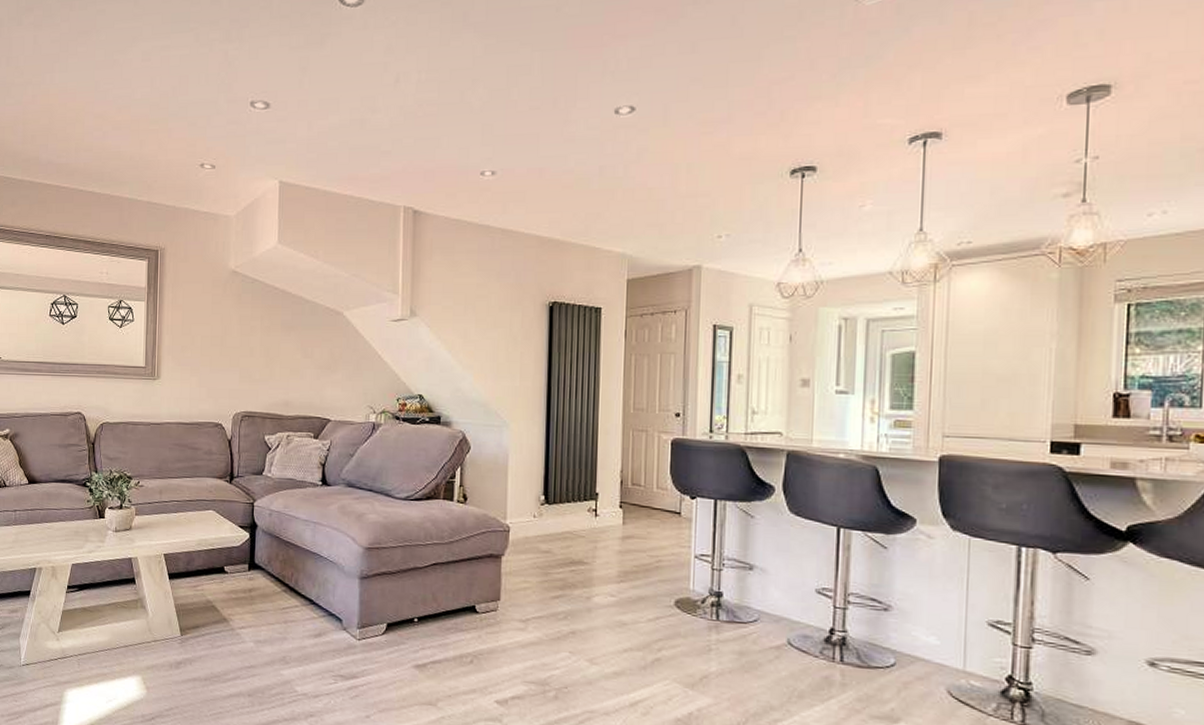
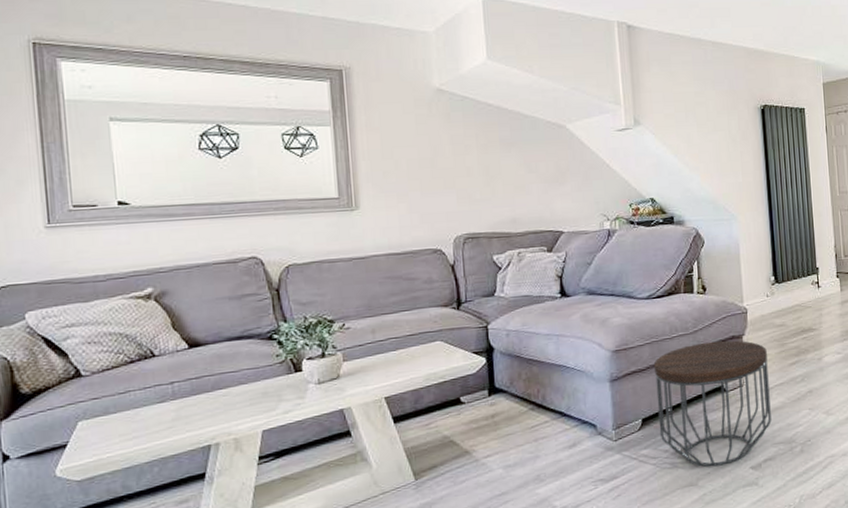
side table: none [403,555,527,692] -> present [653,340,771,467]

